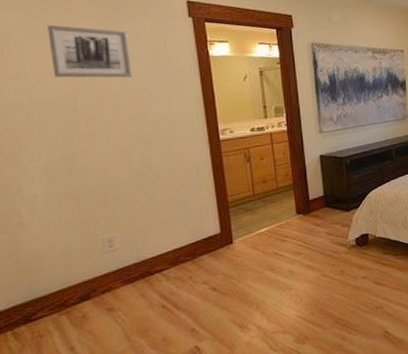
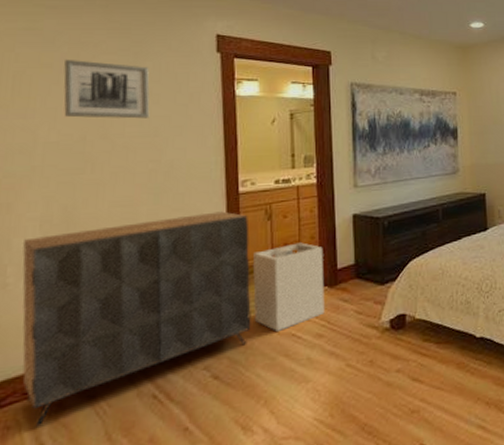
dresser: none [31,156,240,335] -> present [22,211,251,427]
laundry hamper: none [237,180,301,251] -> present [253,242,325,331]

